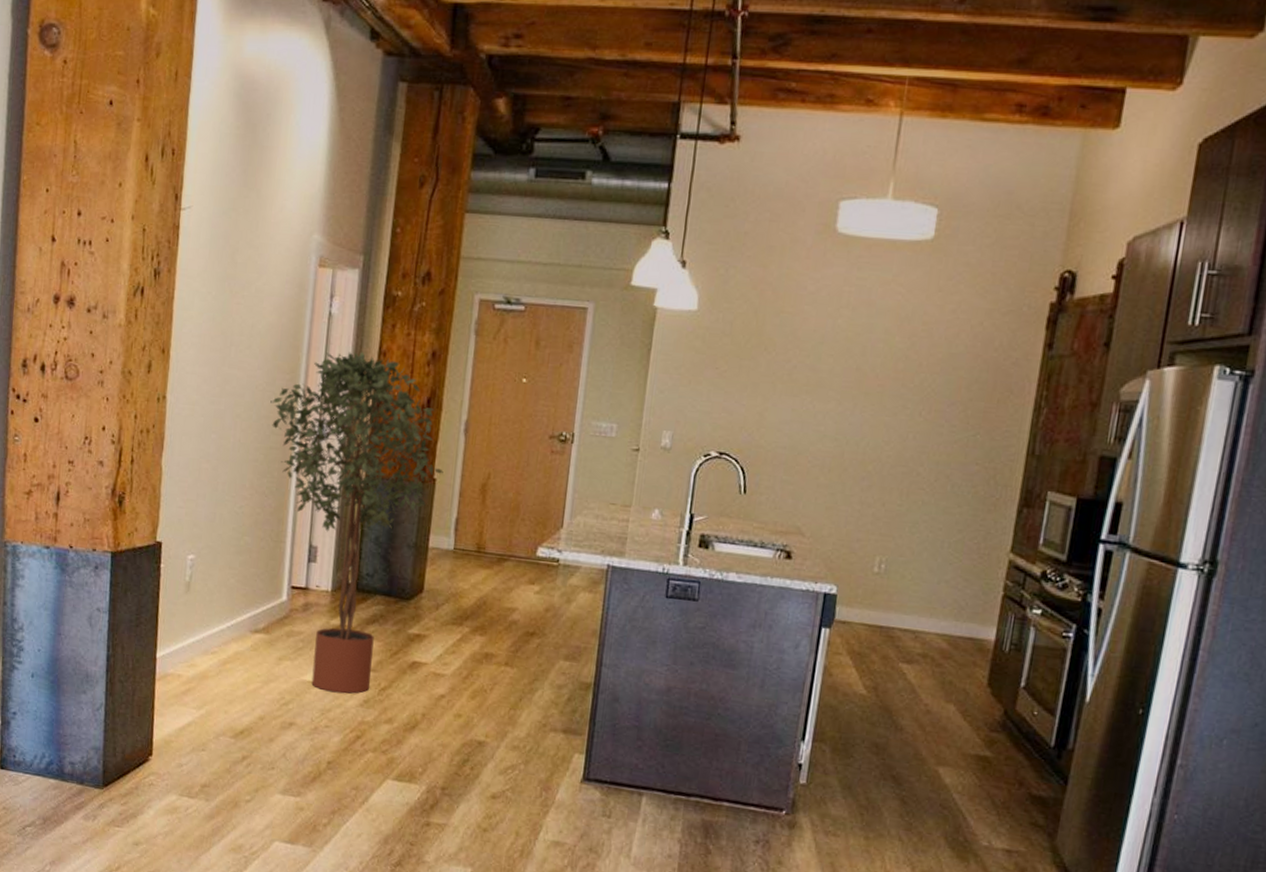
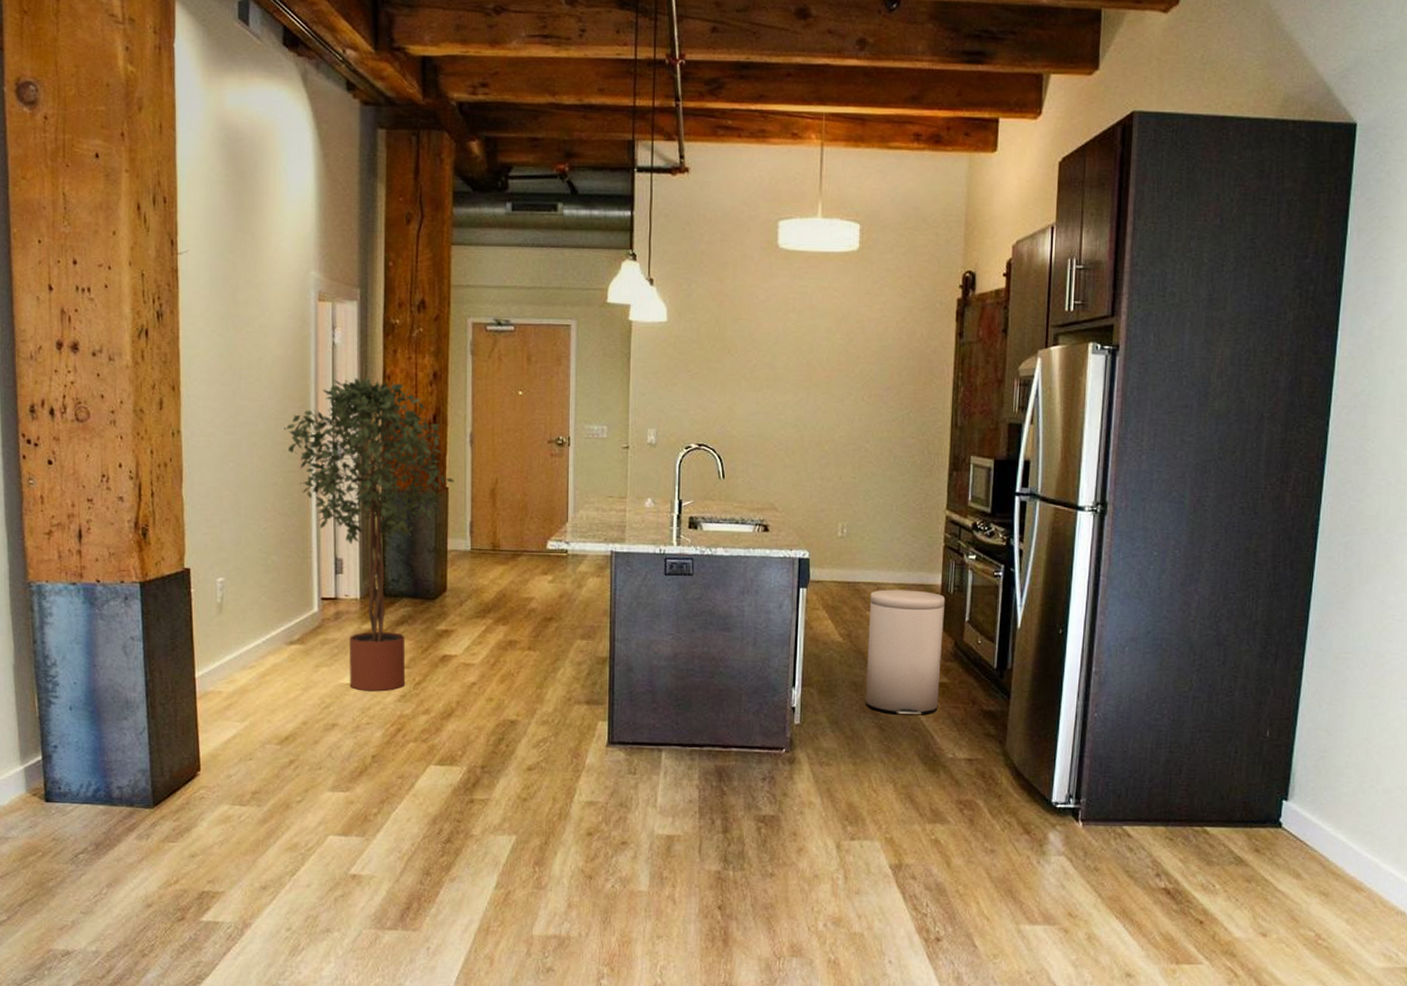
pedal bin: none [886,639,998,792] -> present [865,589,945,716]

